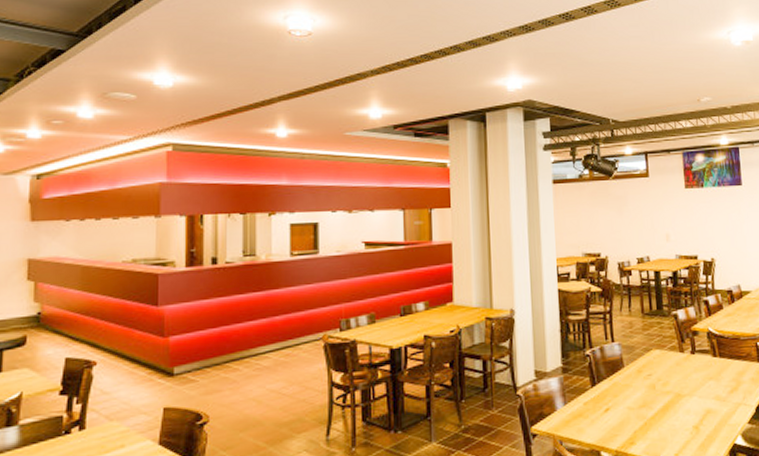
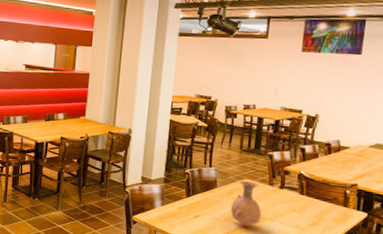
vase: none [643,351,679,410] -> present [230,180,262,227]

